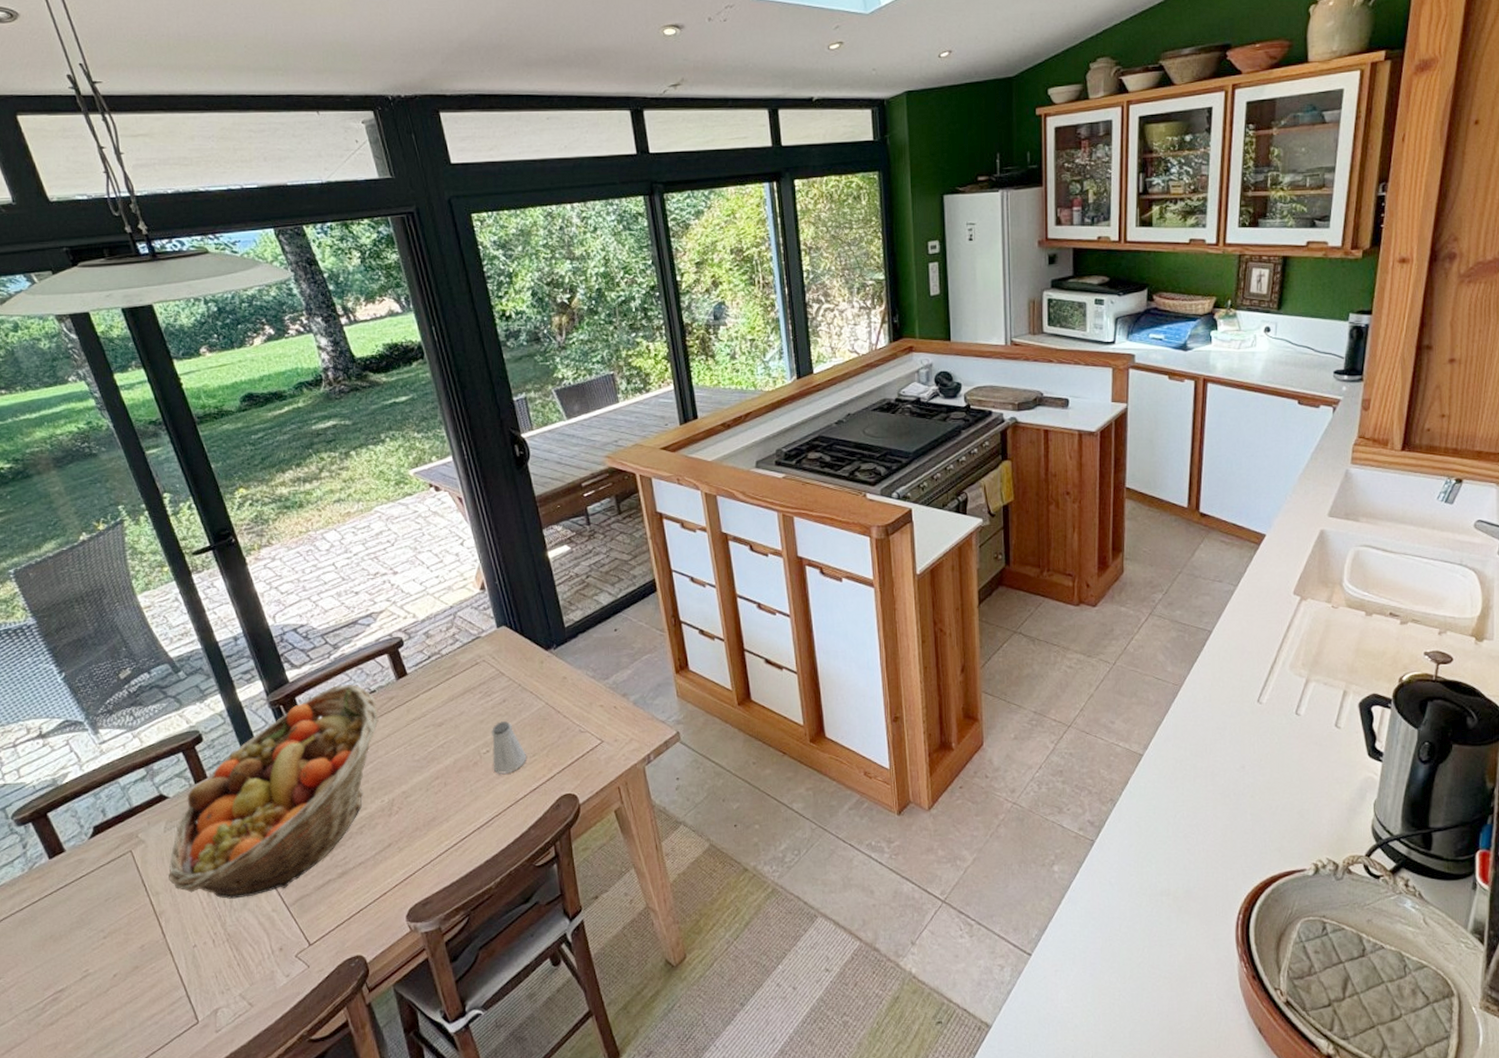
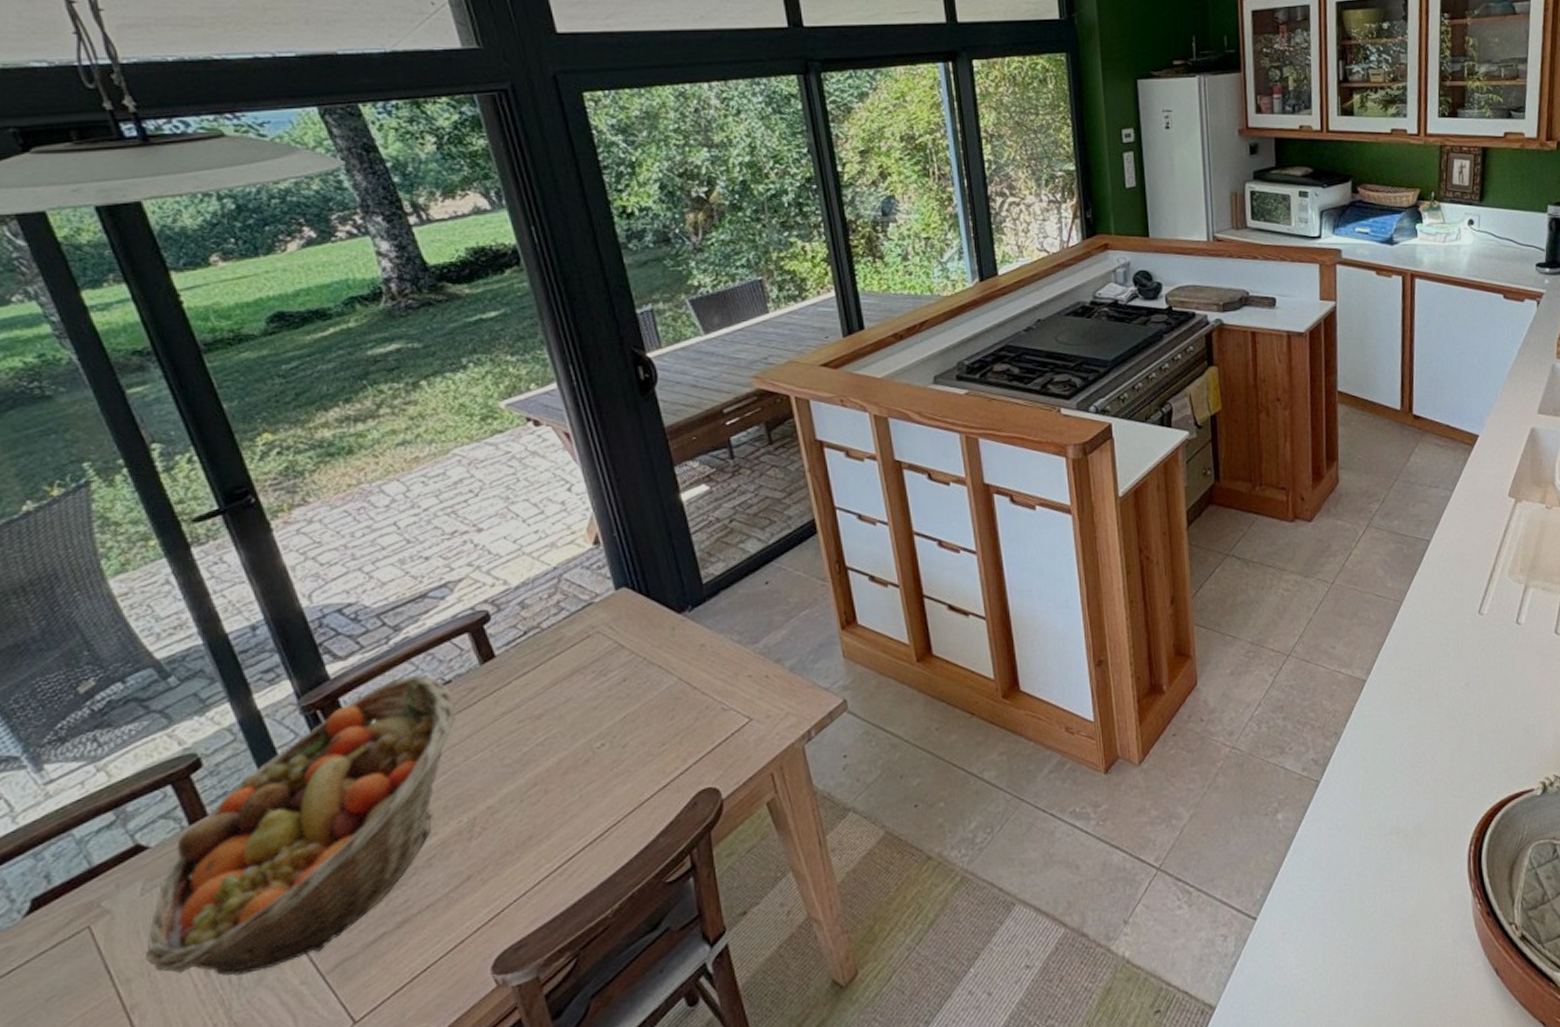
saltshaker: present [491,721,526,774] -> none [607,705,653,772]

